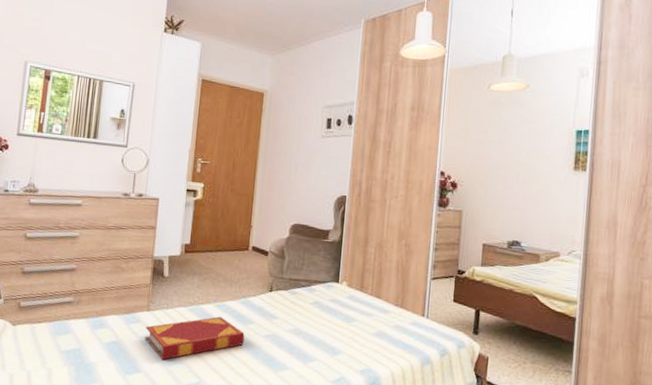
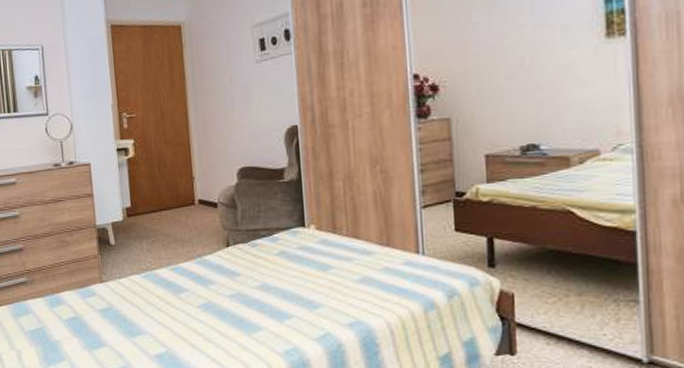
hardback book: present [144,316,245,360] -> none [102,280,208,331]

